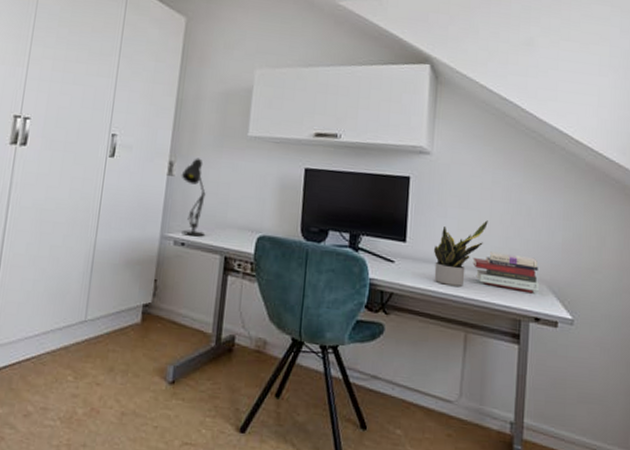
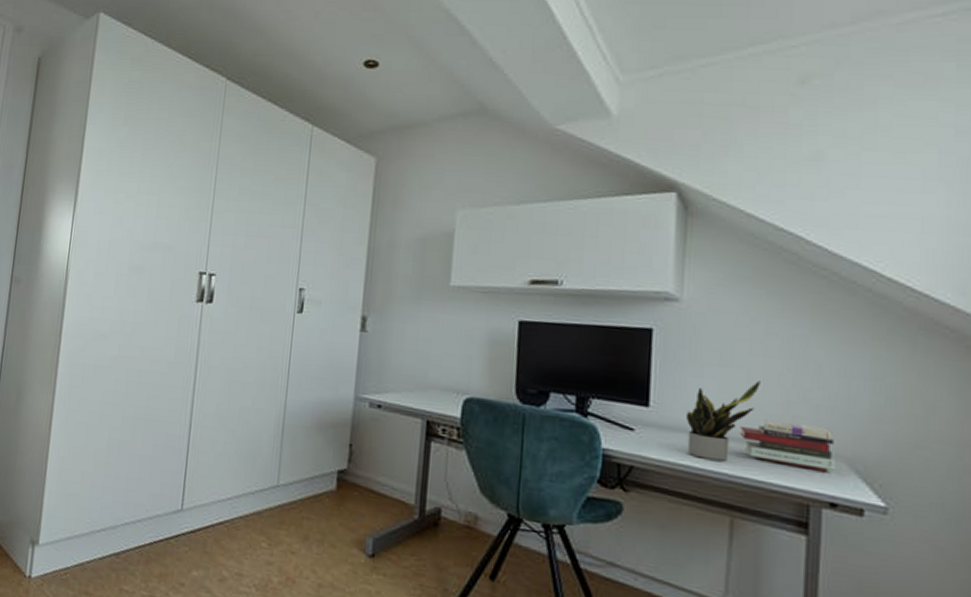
desk lamp: present [181,158,206,237] -> none [375,312,405,399]

